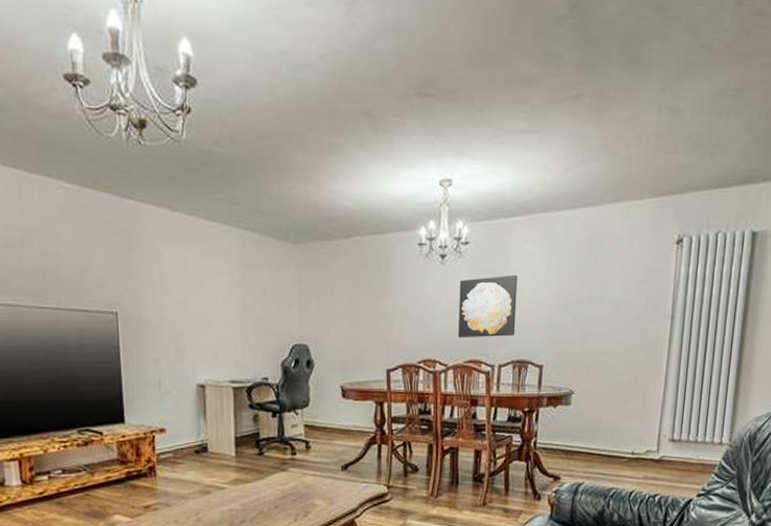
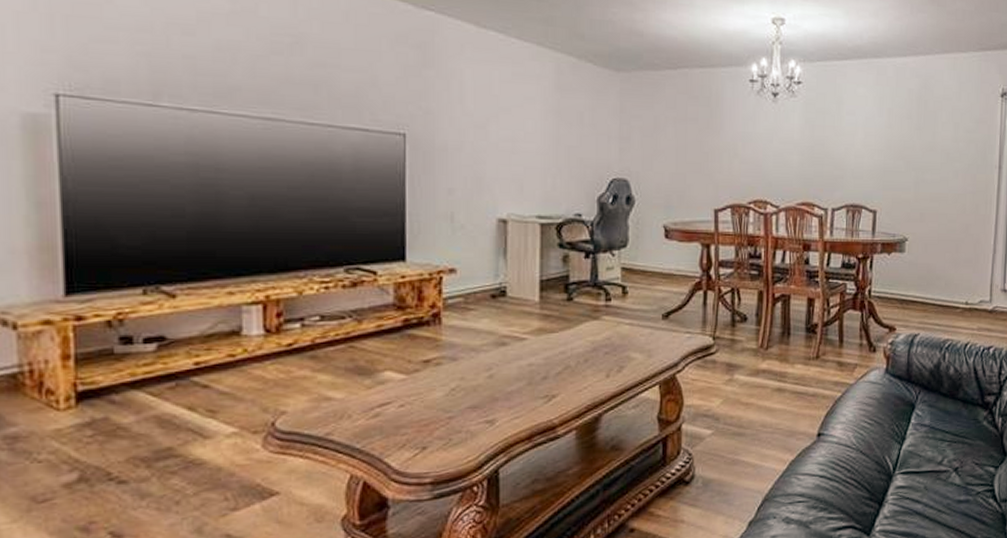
wall art: present [458,274,518,339] -> none [790,117,850,180]

